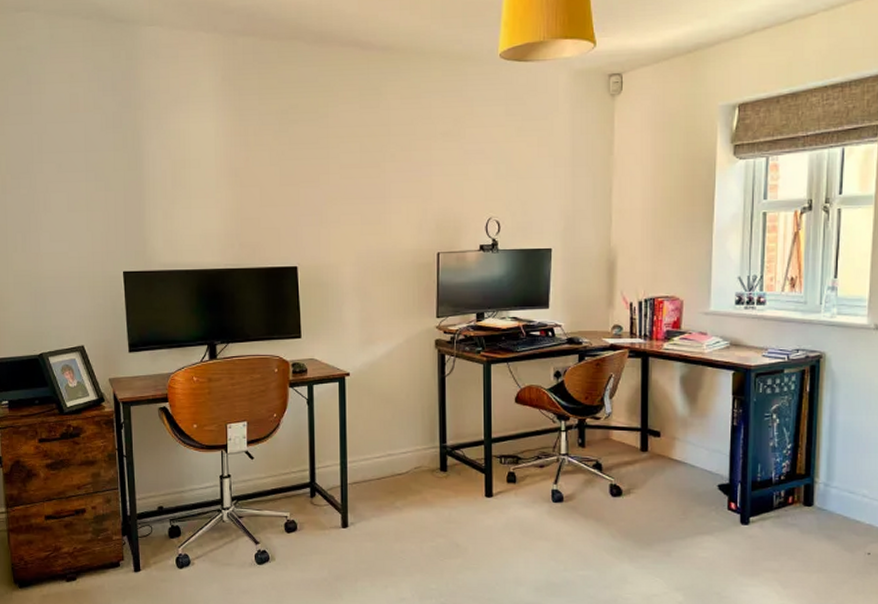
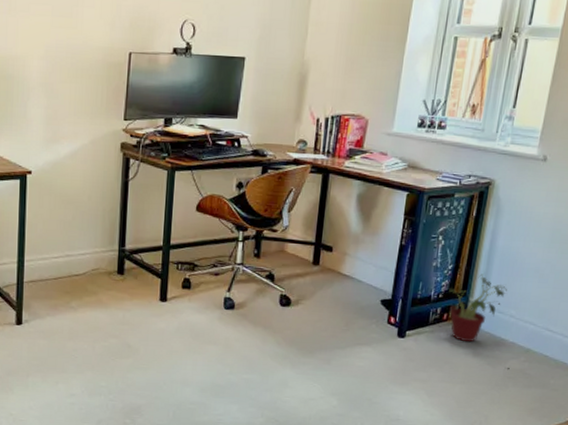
potted plant: none [791,452,855,527] -> present [449,274,507,342]

